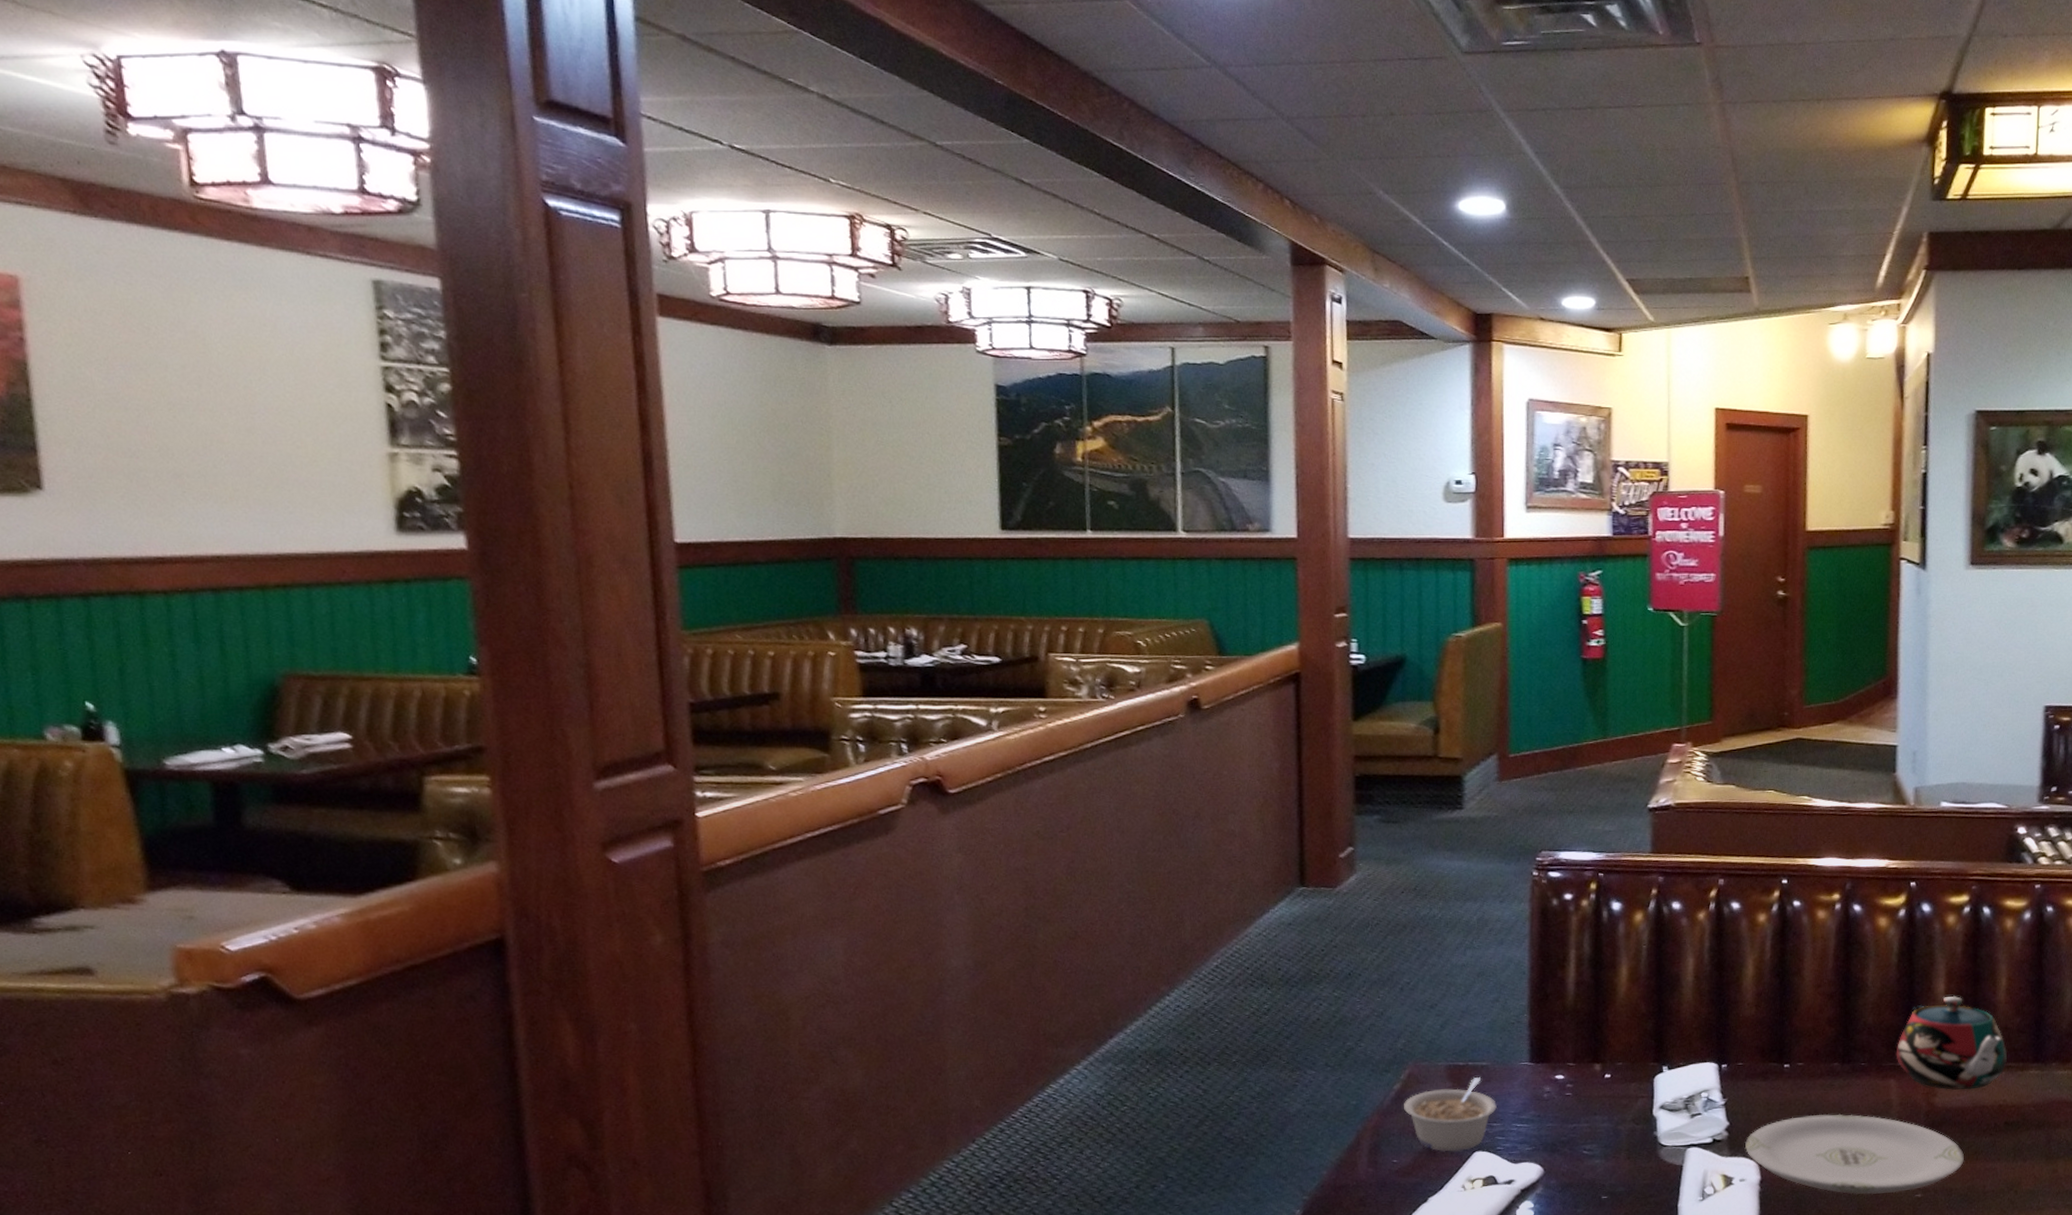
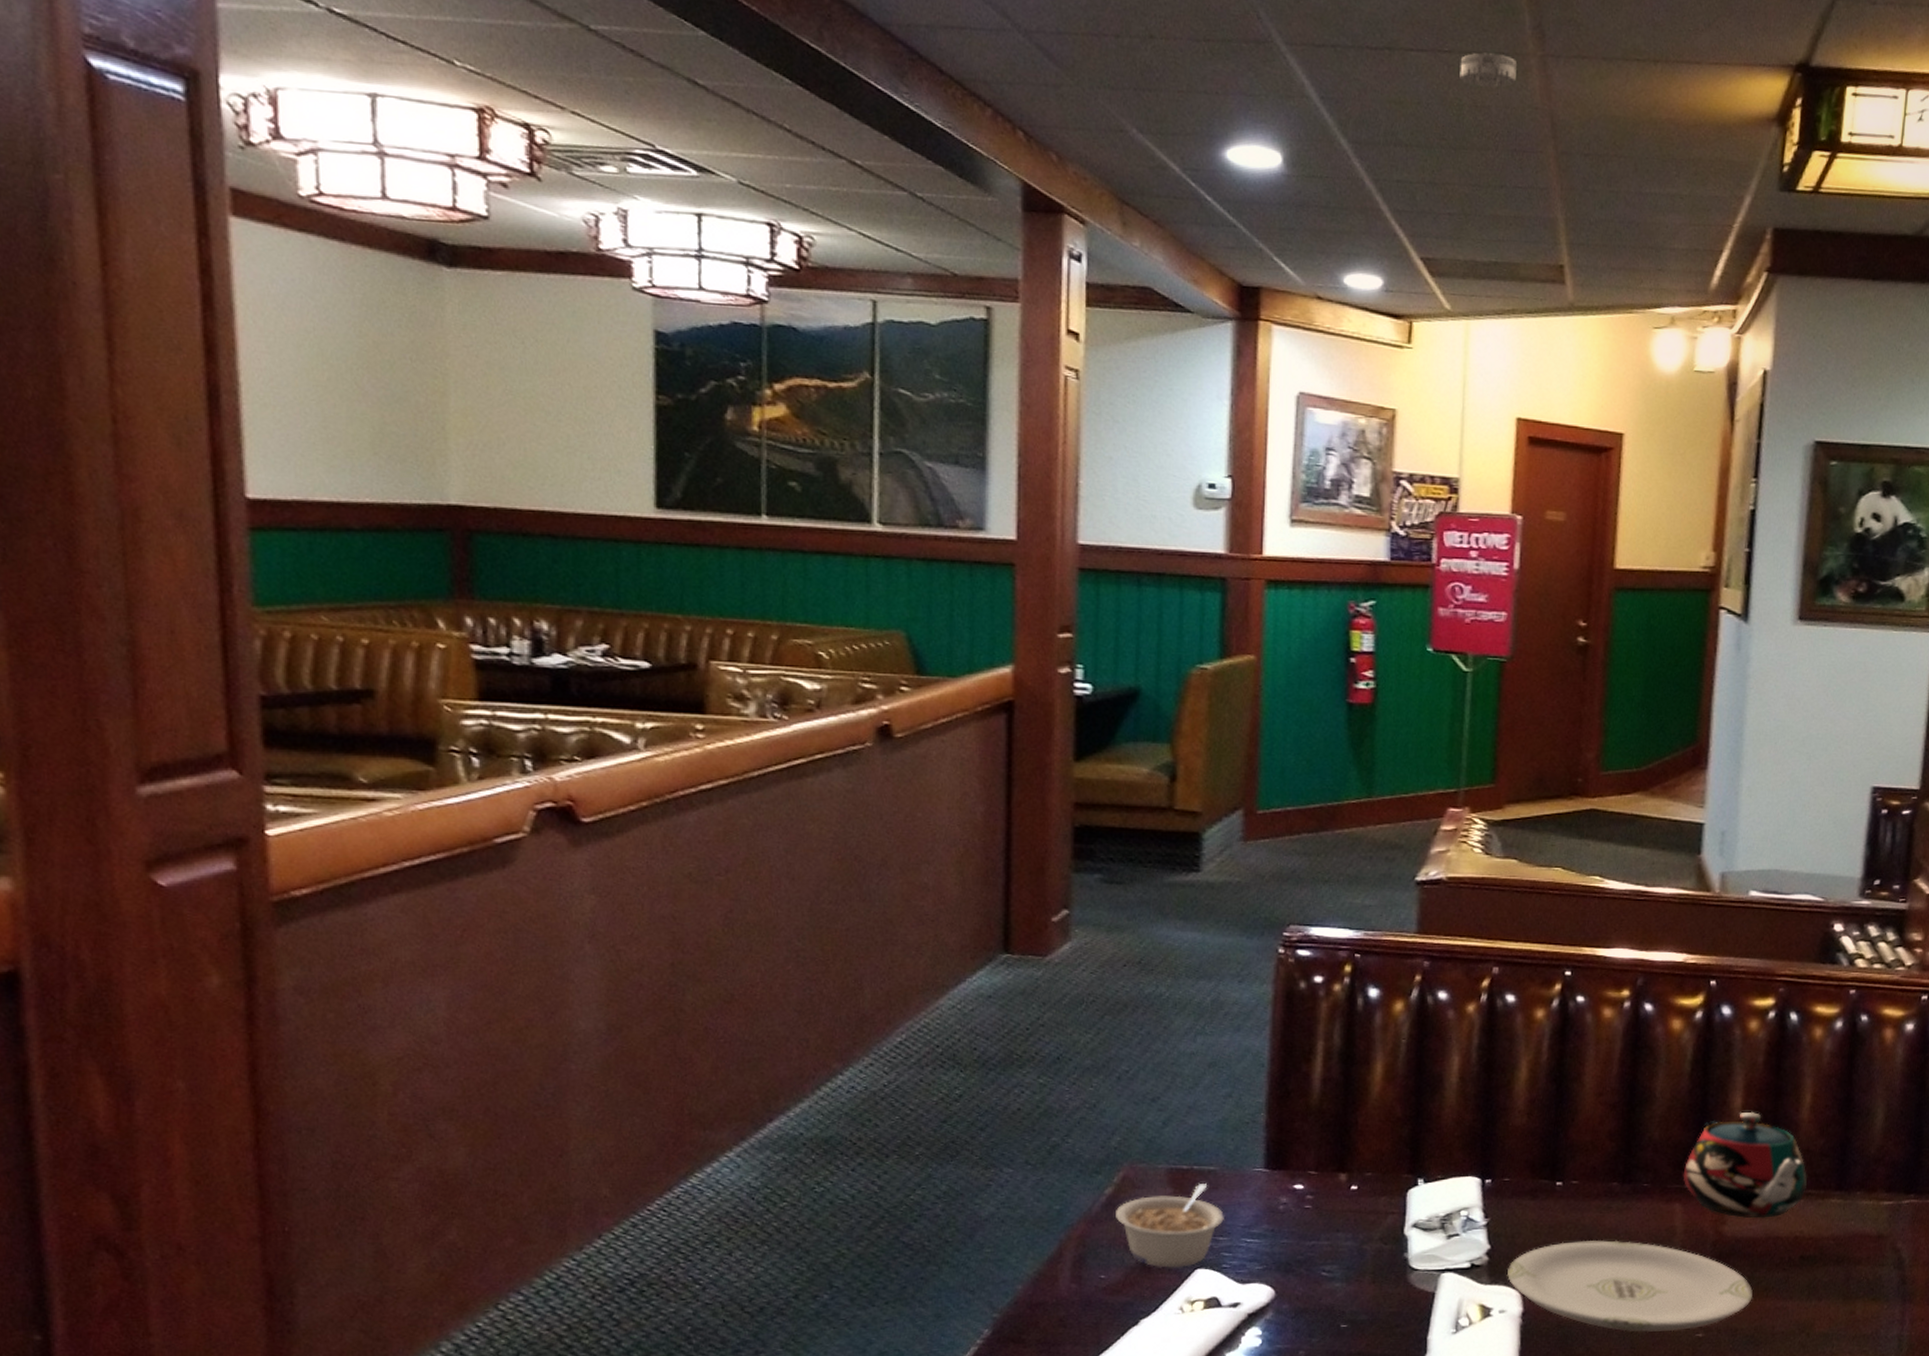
smoke detector: none [1651,103,1700,133] -> present [1460,51,1517,88]

